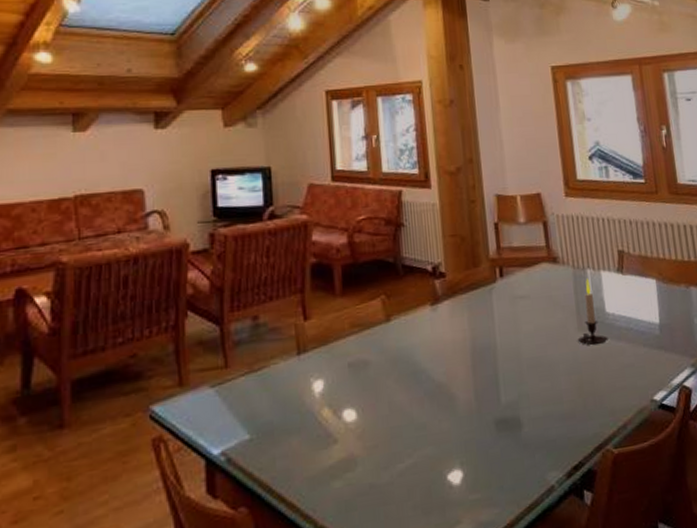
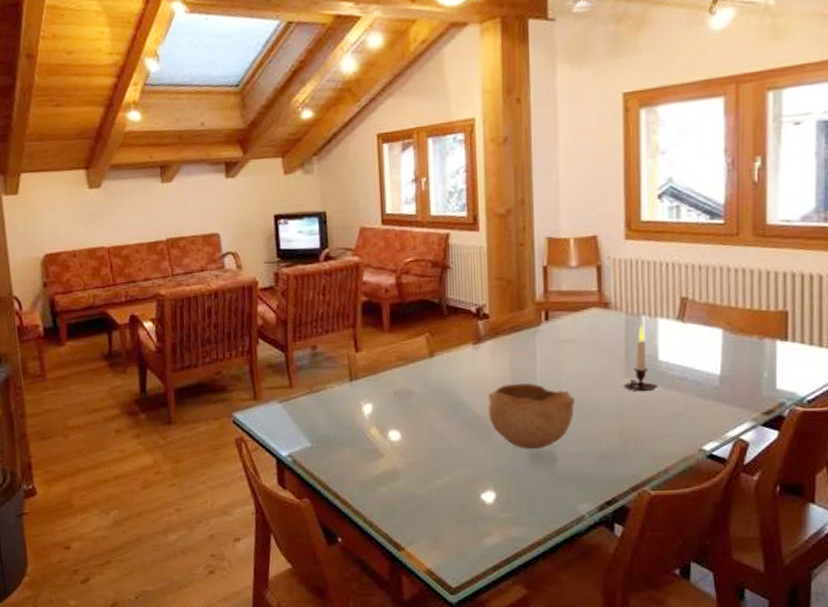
bowl: none [449,344,535,417] -> present [487,383,575,450]

